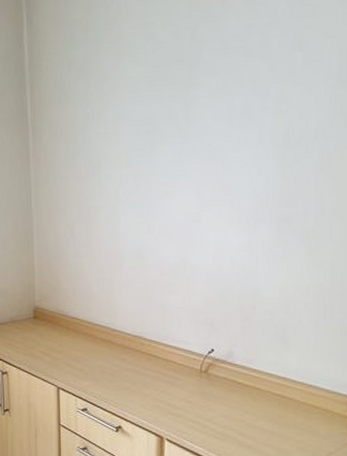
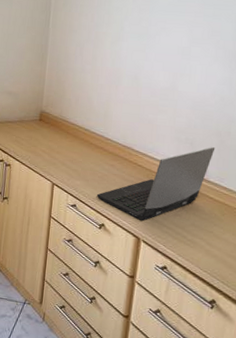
laptop computer: none [109,325,240,417] -> present [96,147,216,221]

